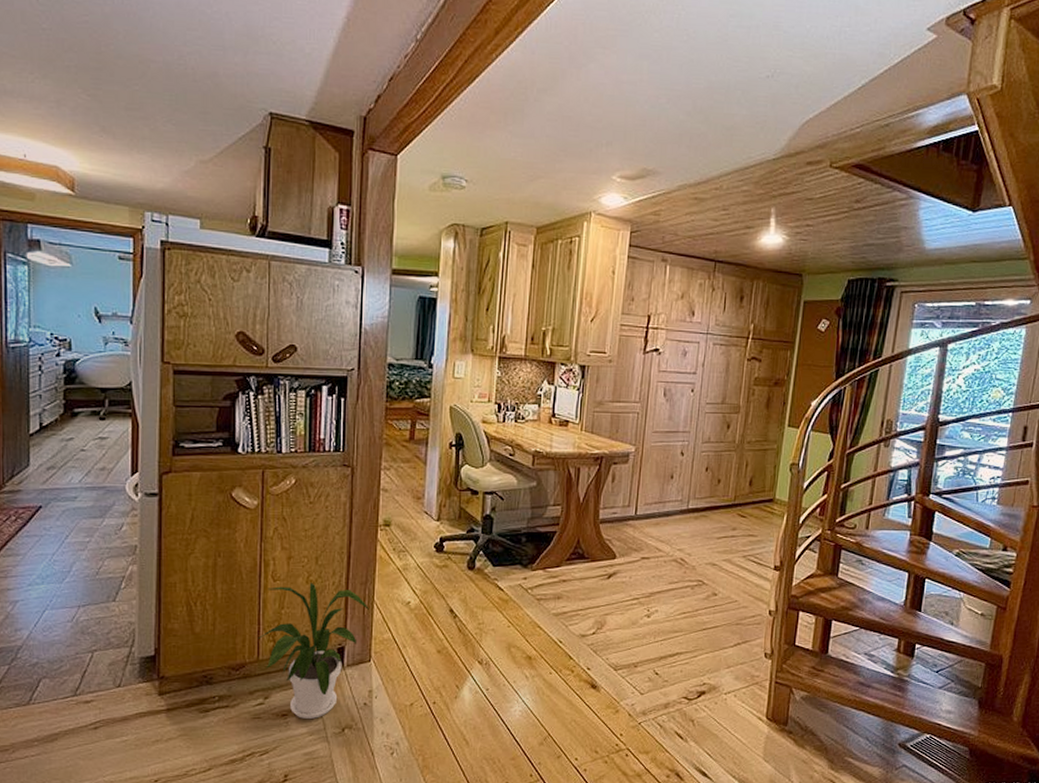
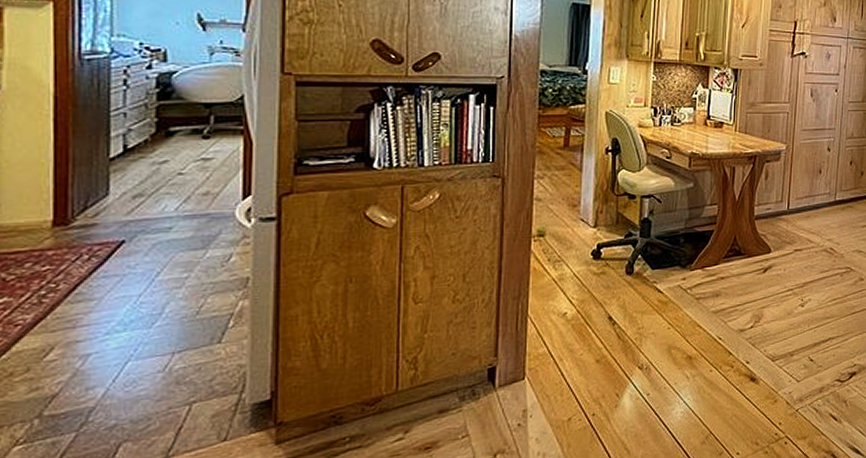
house plant: present [258,583,369,720] -> none [396,302,522,450]

